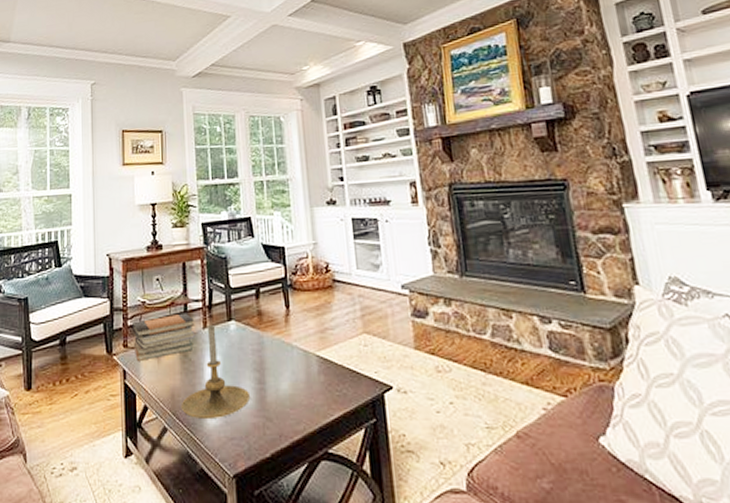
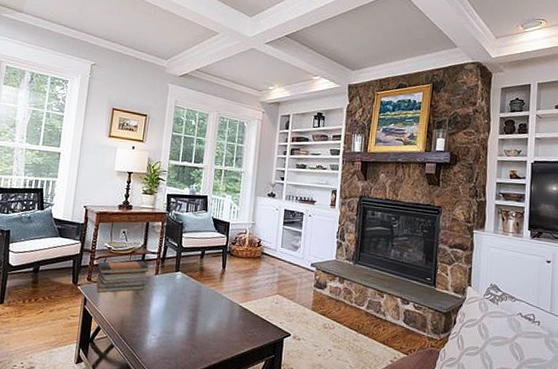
candle holder: present [180,325,251,418] -> none [127,273,184,342]

